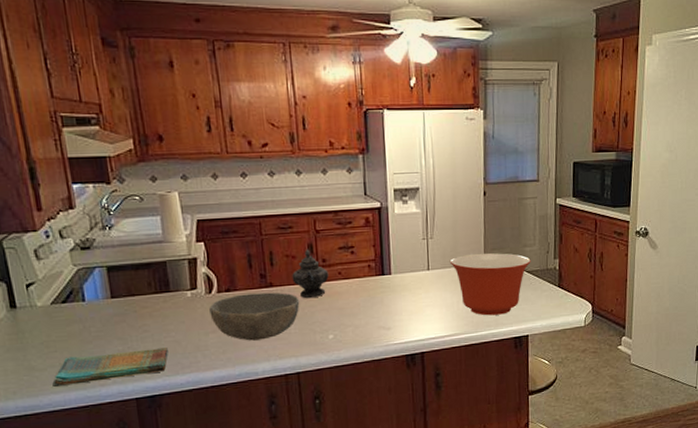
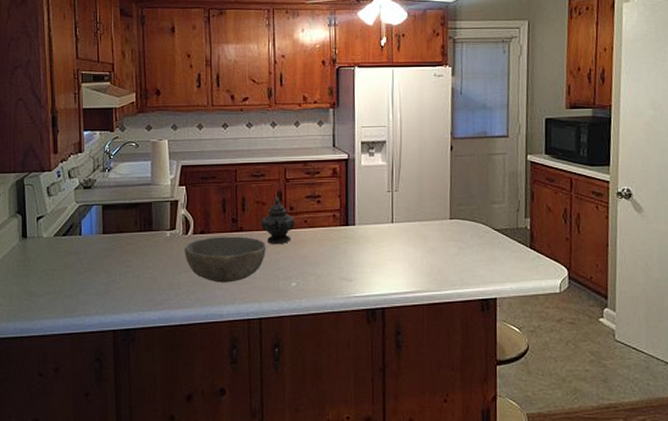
dish towel: present [52,346,168,388] -> none [46,282,145,314]
mixing bowl: present [449,253,531,316] -> none [414,208,500,274]

